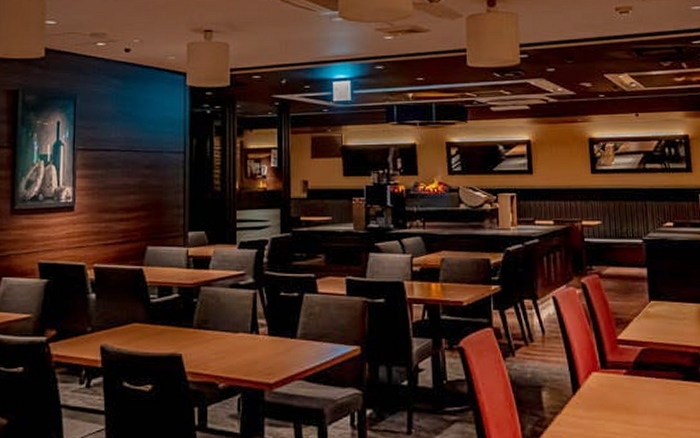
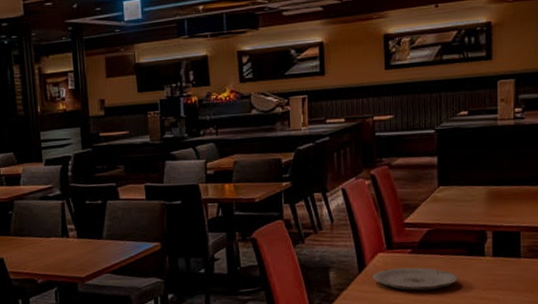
plate: none [587,391,676,419] -> present [373,267,458,291]

